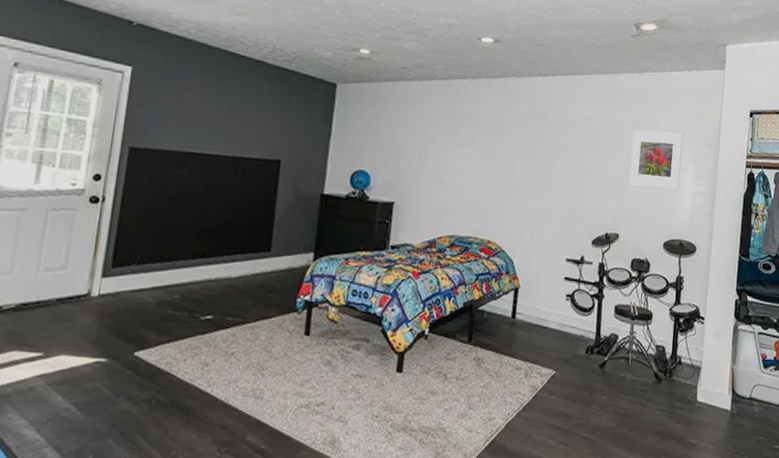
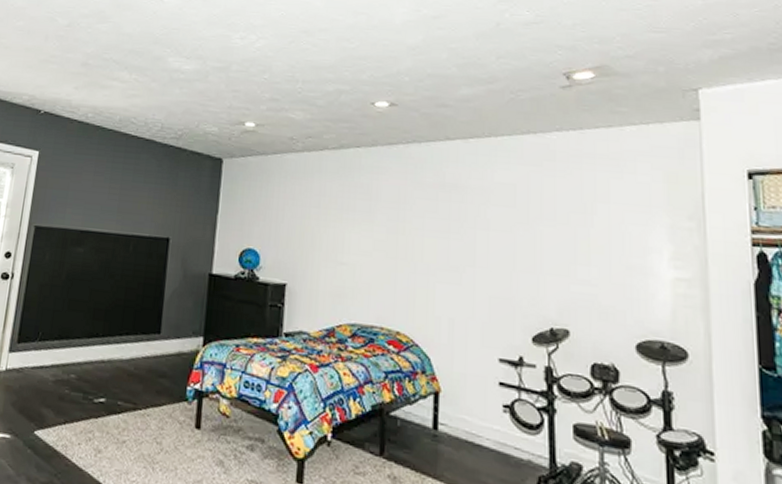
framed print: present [629,130,683,190] -> none [576,199,650,275]

